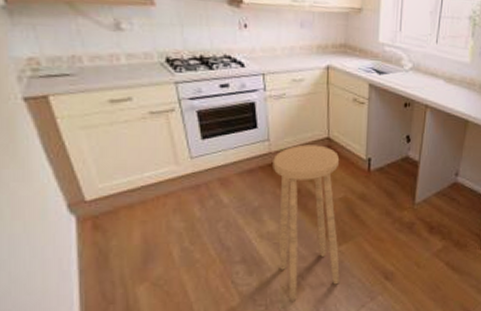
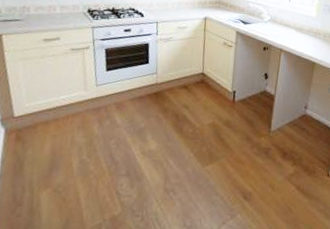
stool: present [273,144,340,301] -> none [156,78,211,214]

